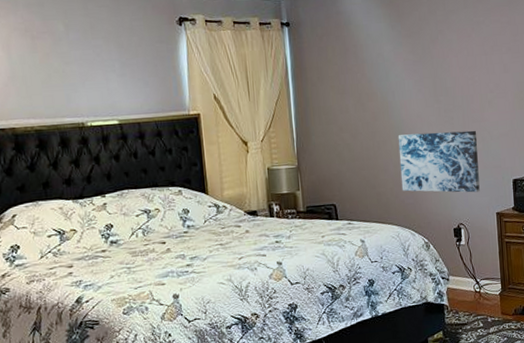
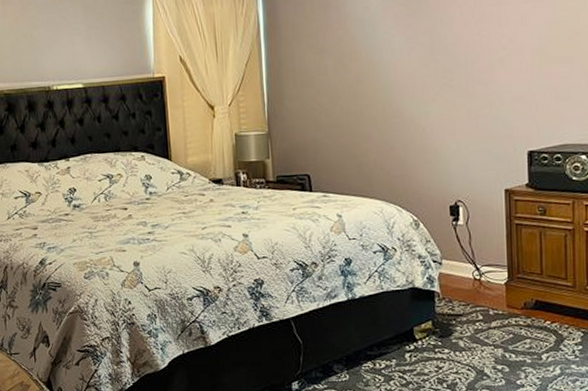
wall art: present [397,130,480,193] -> none [384,93,485,166]

